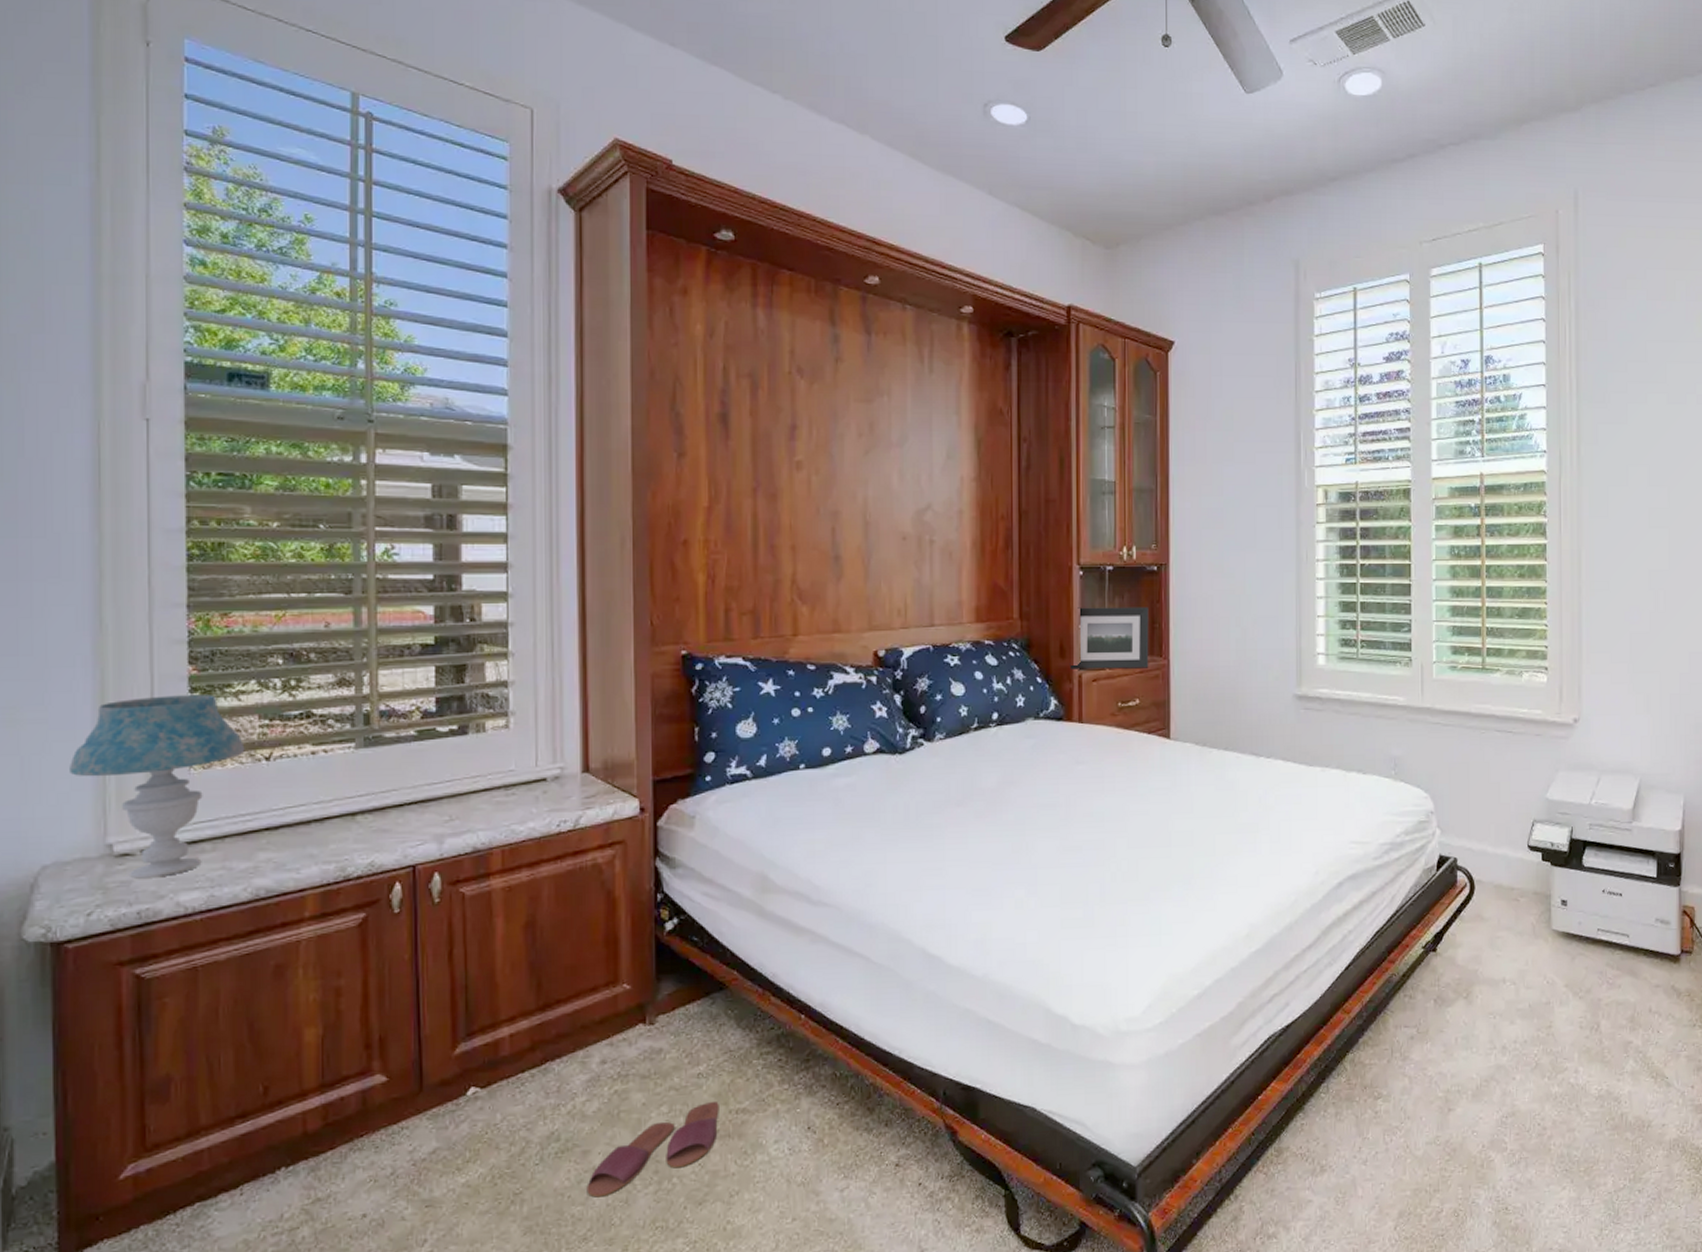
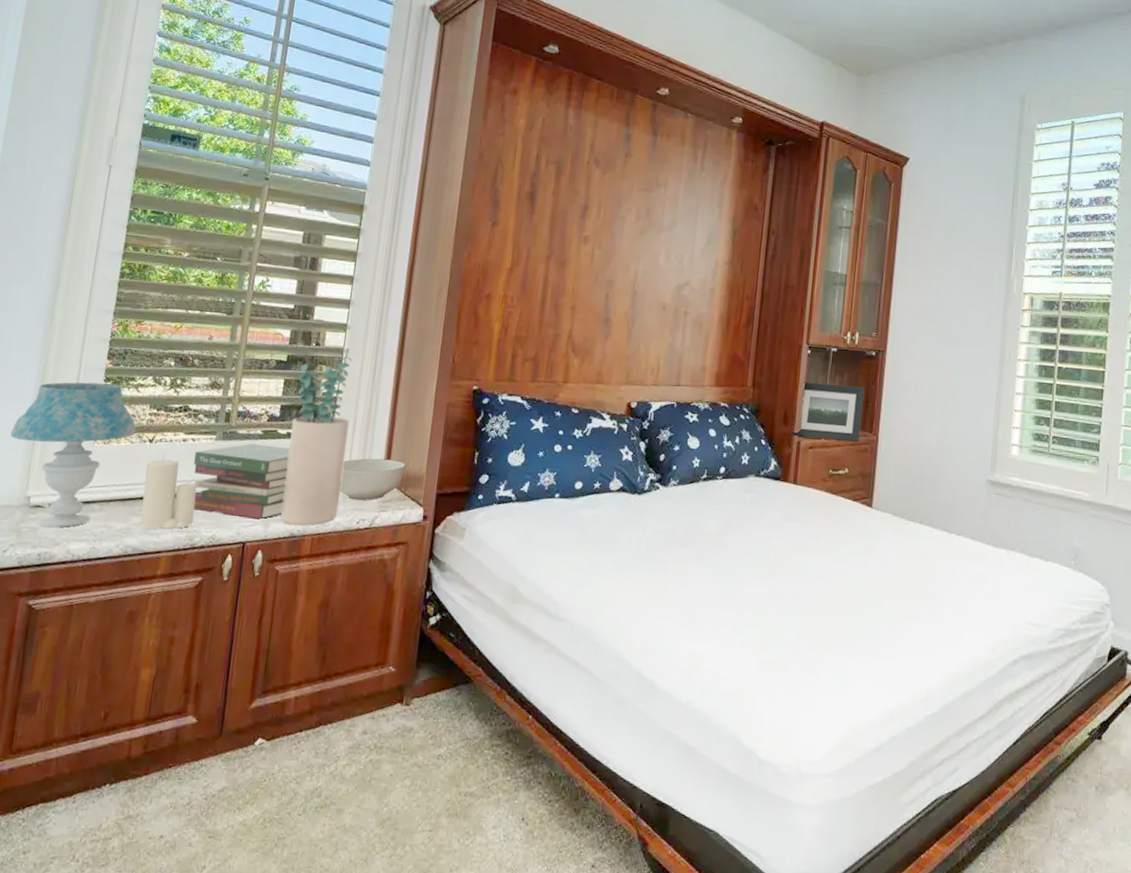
candle: none [266,772,343,866] -> present [140,453,197,530]
books: none [331,747,459,837] -> present [193,443,290,520]
vase: none [453,621,530,839] -> present [280,348,353,527]
bowl: none [527,747,611,800] -> present [339,458,407,501]
slippers: present [587,1102,719,1198] -> none [335,782,452,853]

